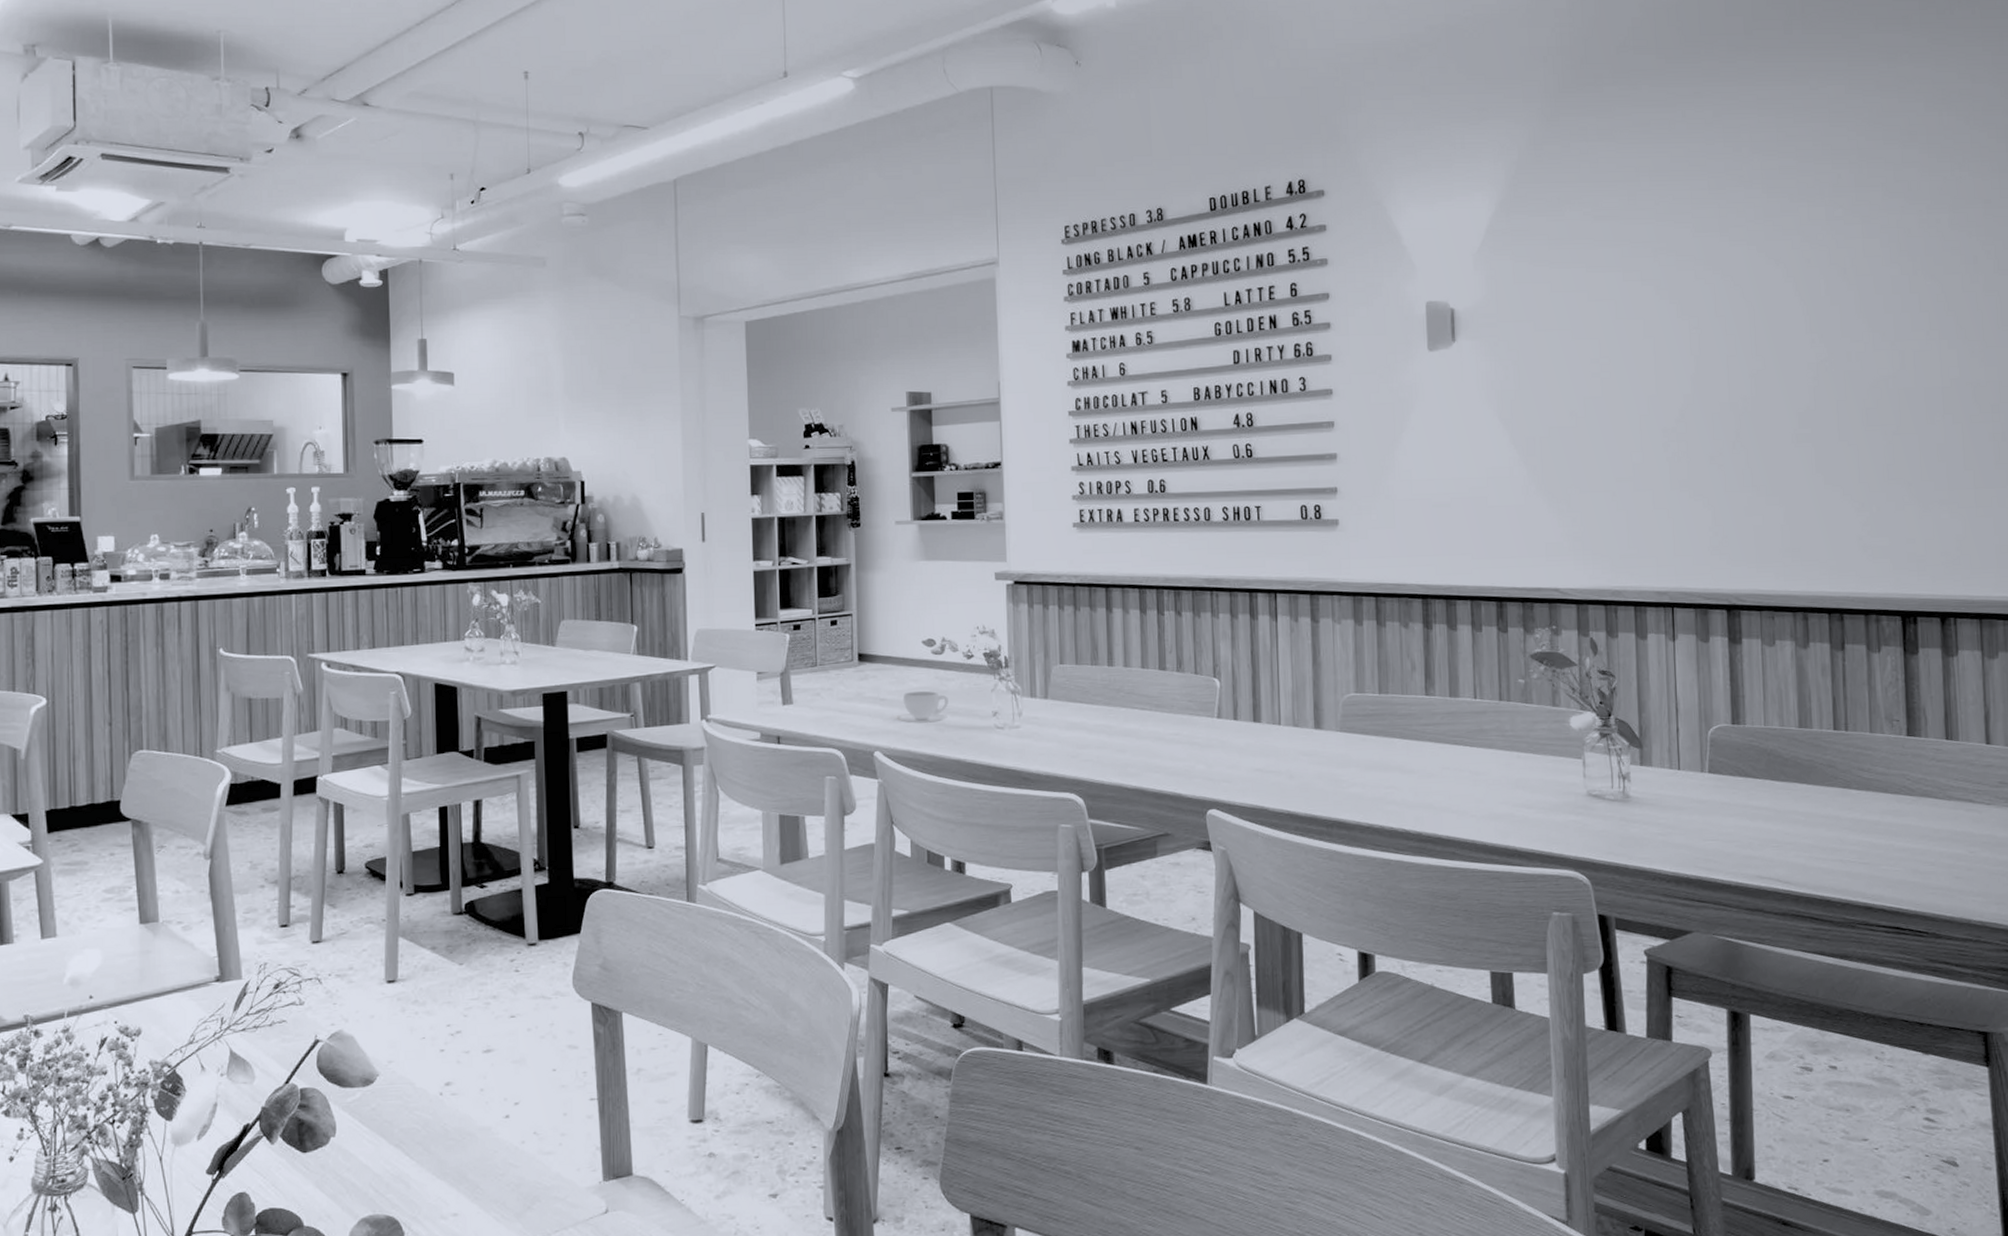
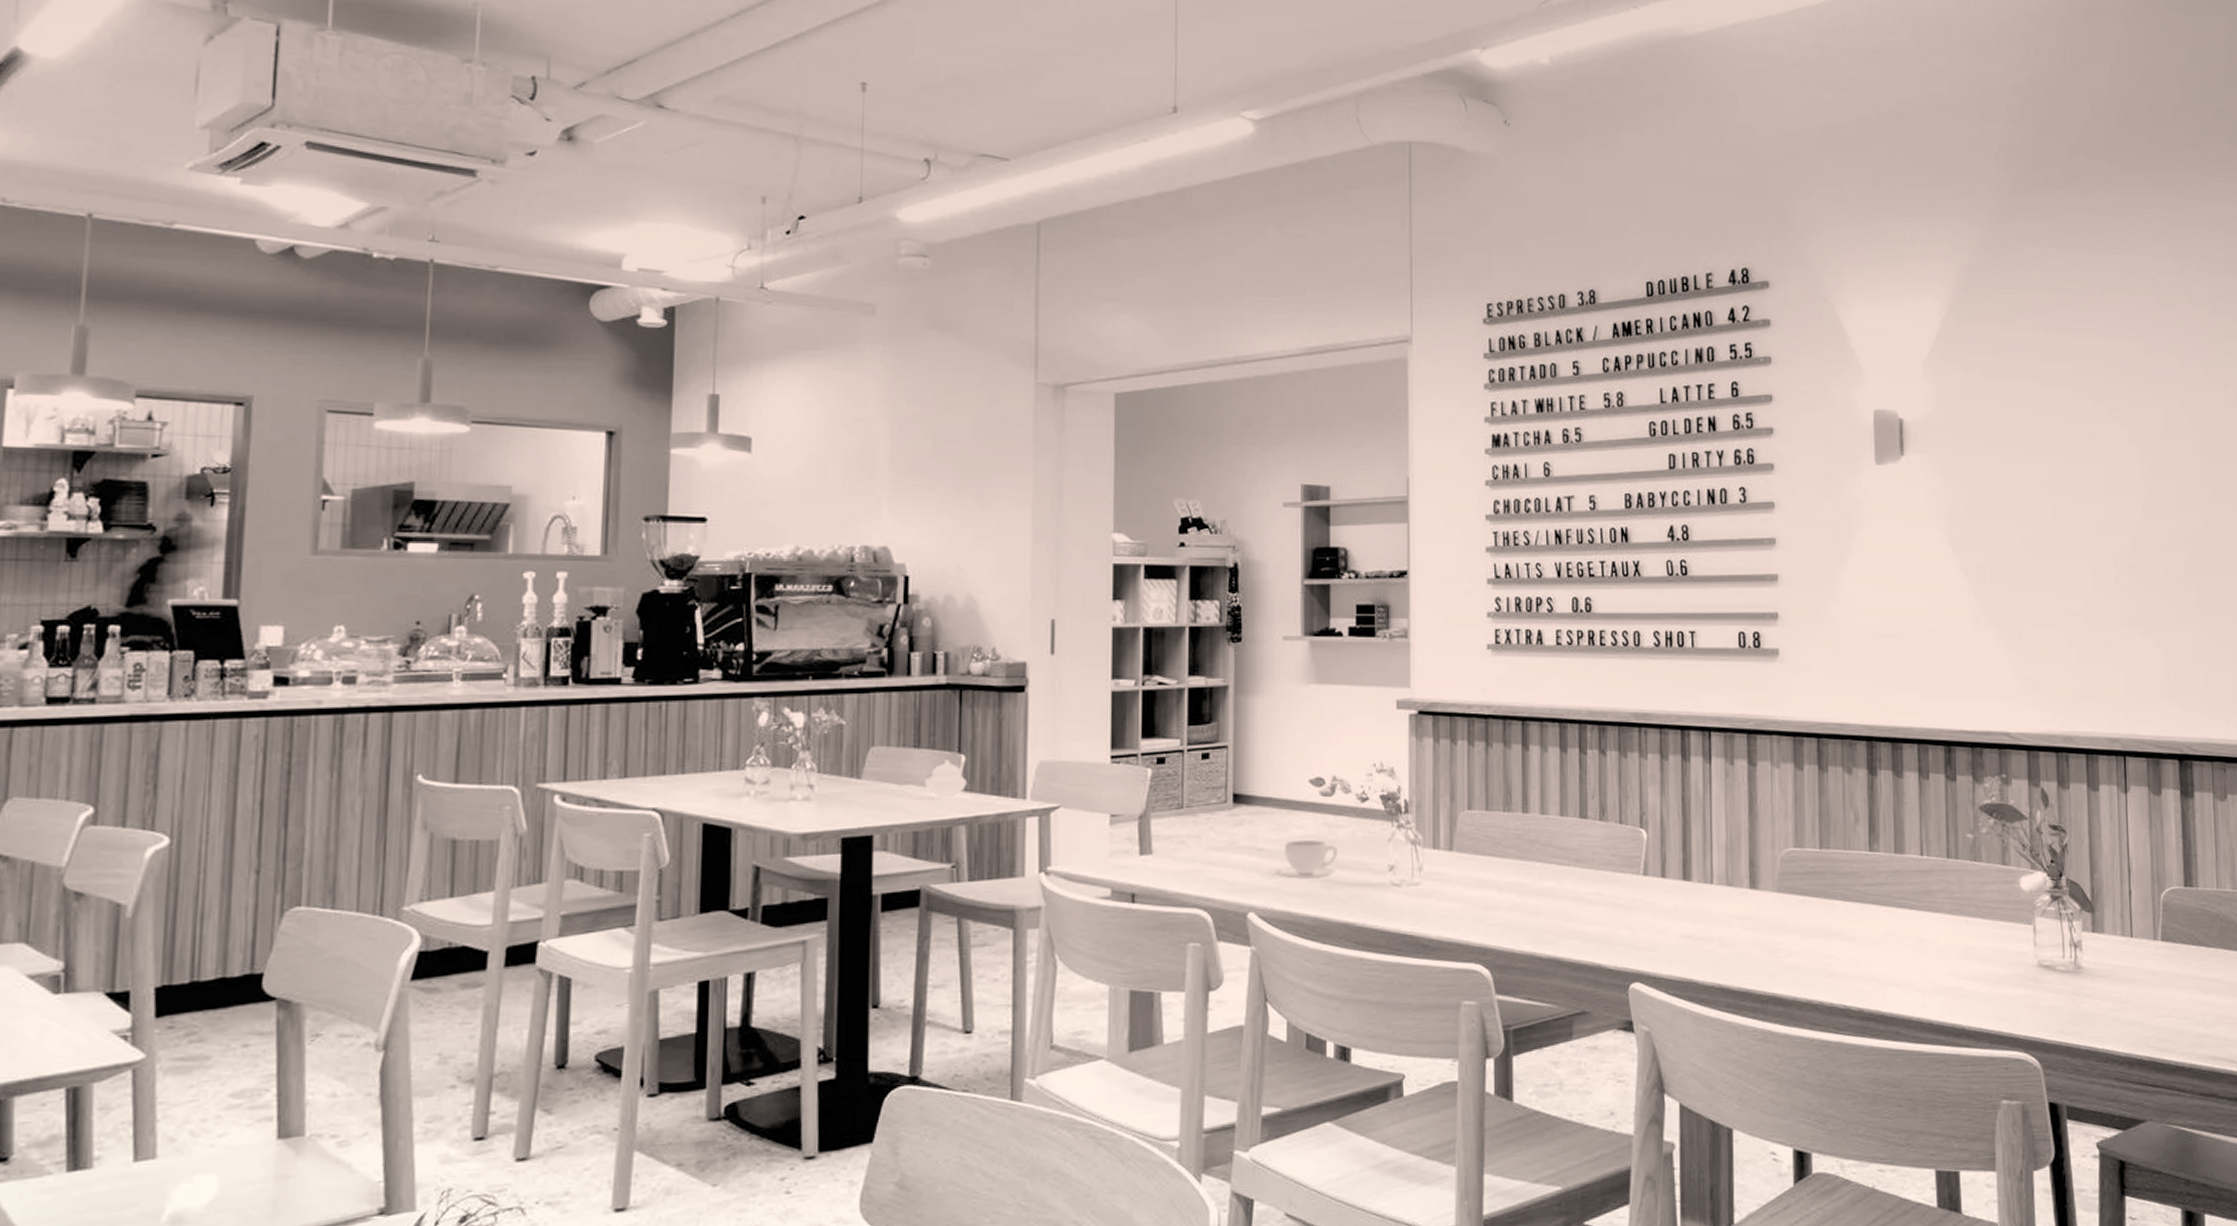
sugar bowl: none [606,629,640,660] -> present [925,759,968,797]

